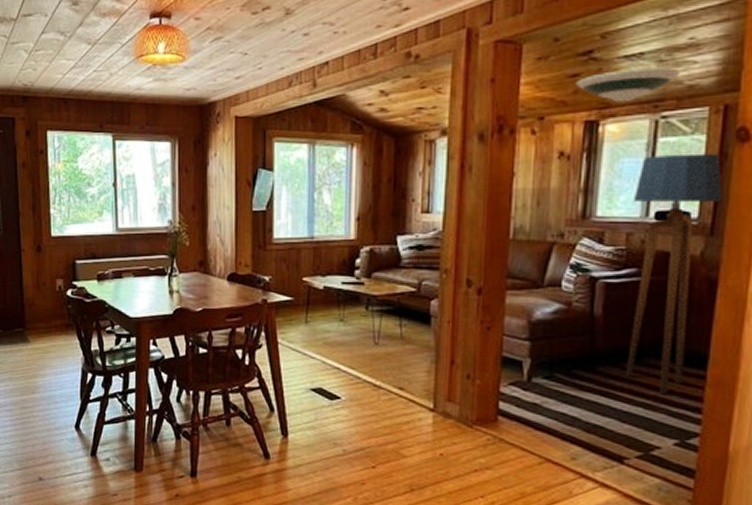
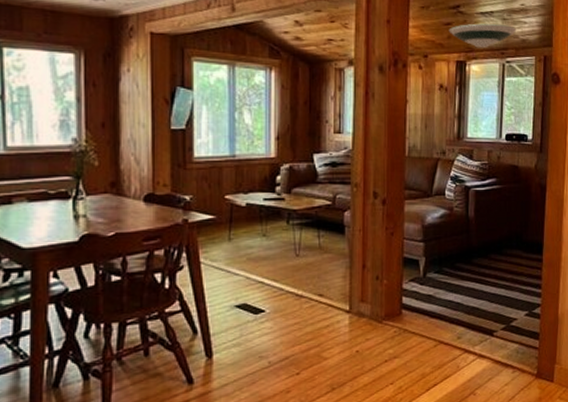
floor lamp: present [625,153,722,395] -> none [491,90,545,277]

